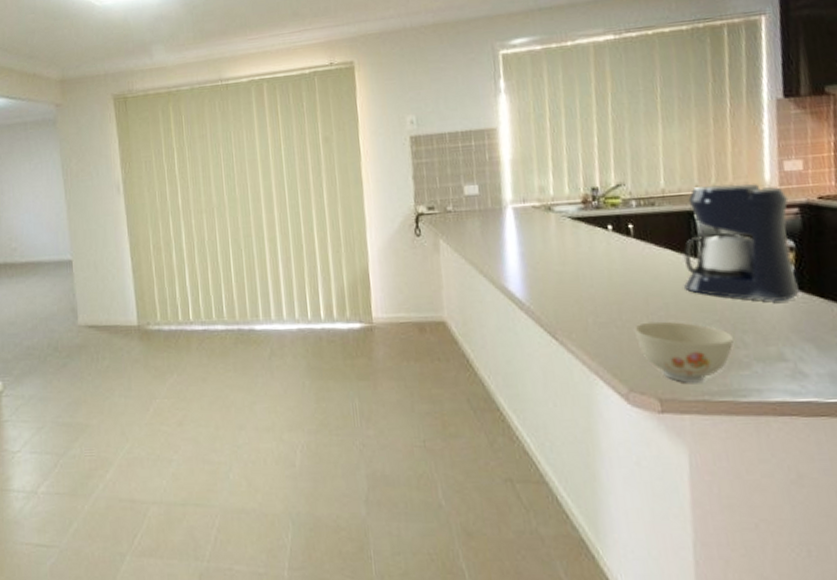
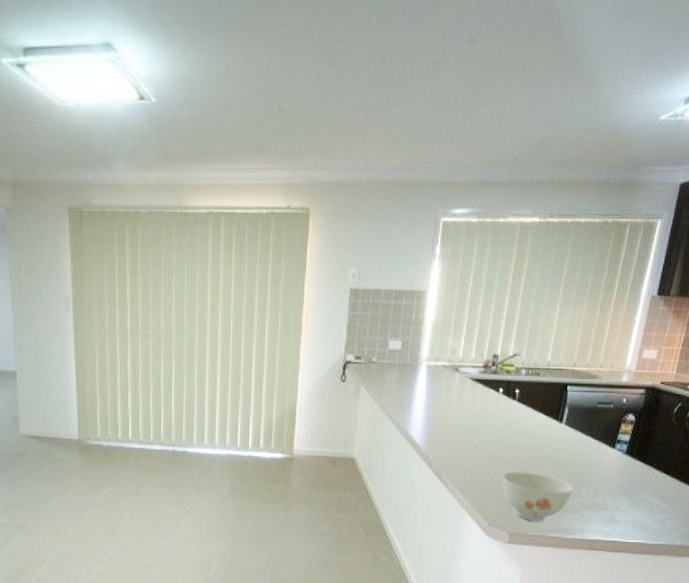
coffee maker: present [684,184,799,302] -> none [547,364,640,463]

